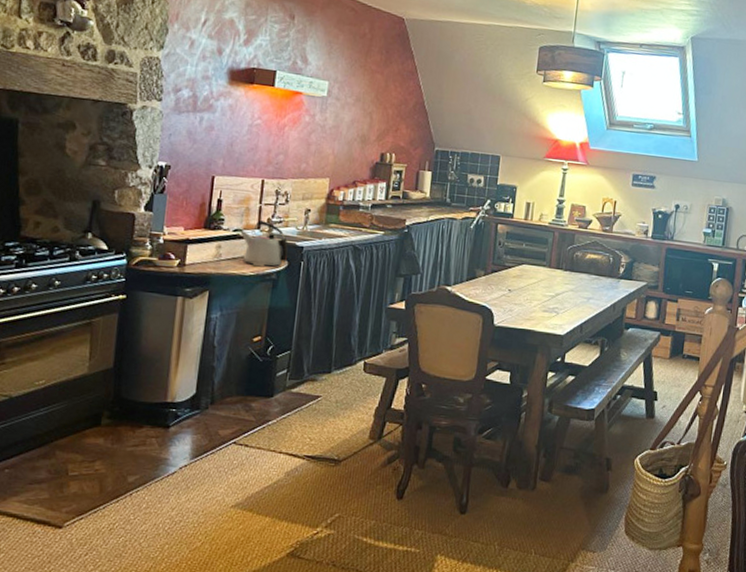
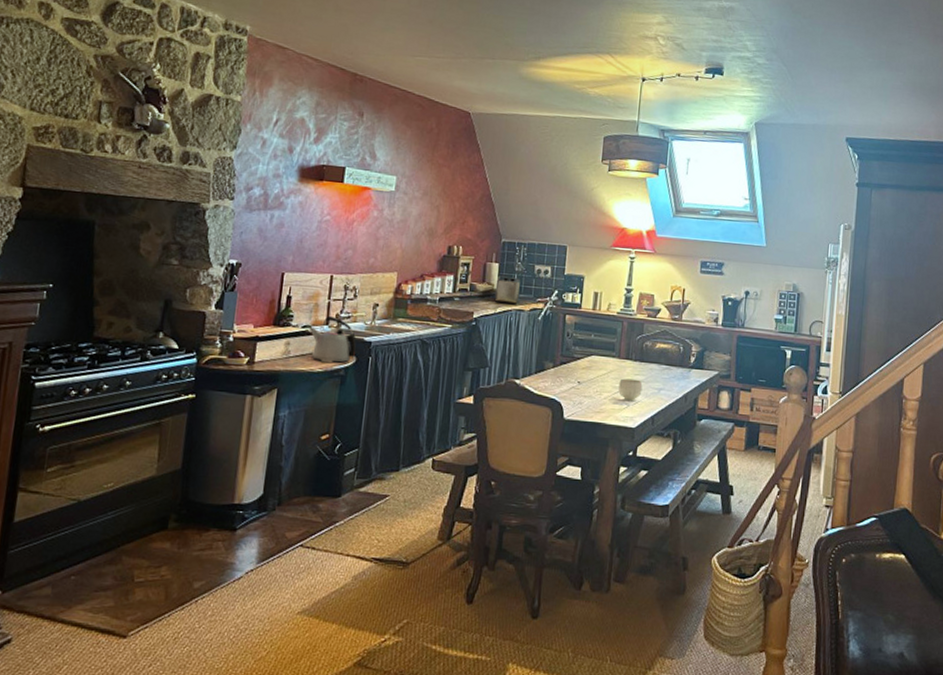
toaster: none [426,184,454,213] -> present [494,275,521,305]
cup: none [548,287,572,309] -> present [618,378,643,401]

